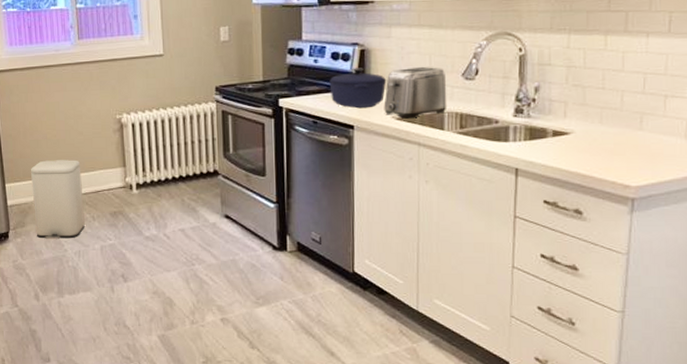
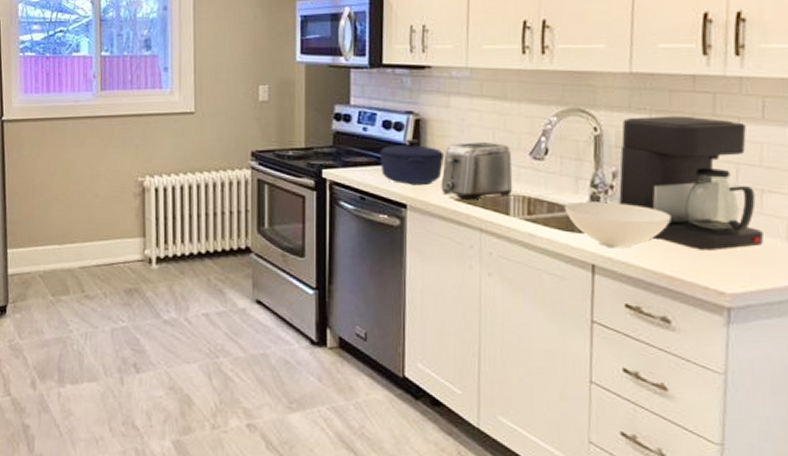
pedal bin: present [30,160,85,240] -> none [36,224,95,318]
bowl: none [492,113,586,154] -> present [564,201,671,249]
coffee maker: none [540,33,665,151] -> present [619,115,763,251]

